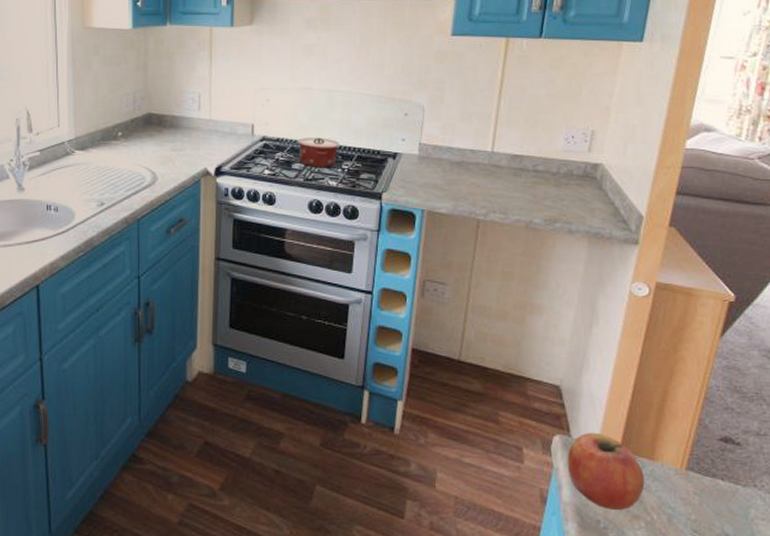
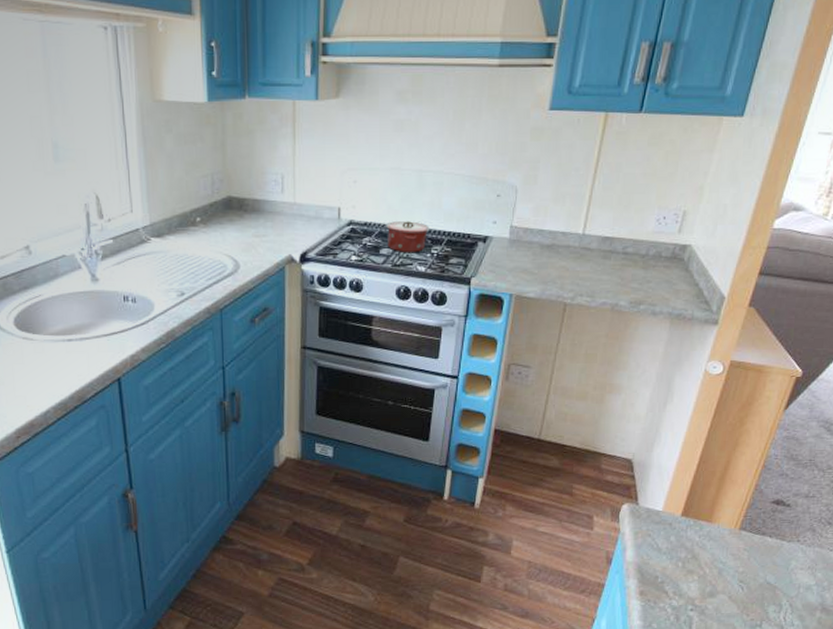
fruit: present [567,432,645,510] -> none [632,500,702,567]

